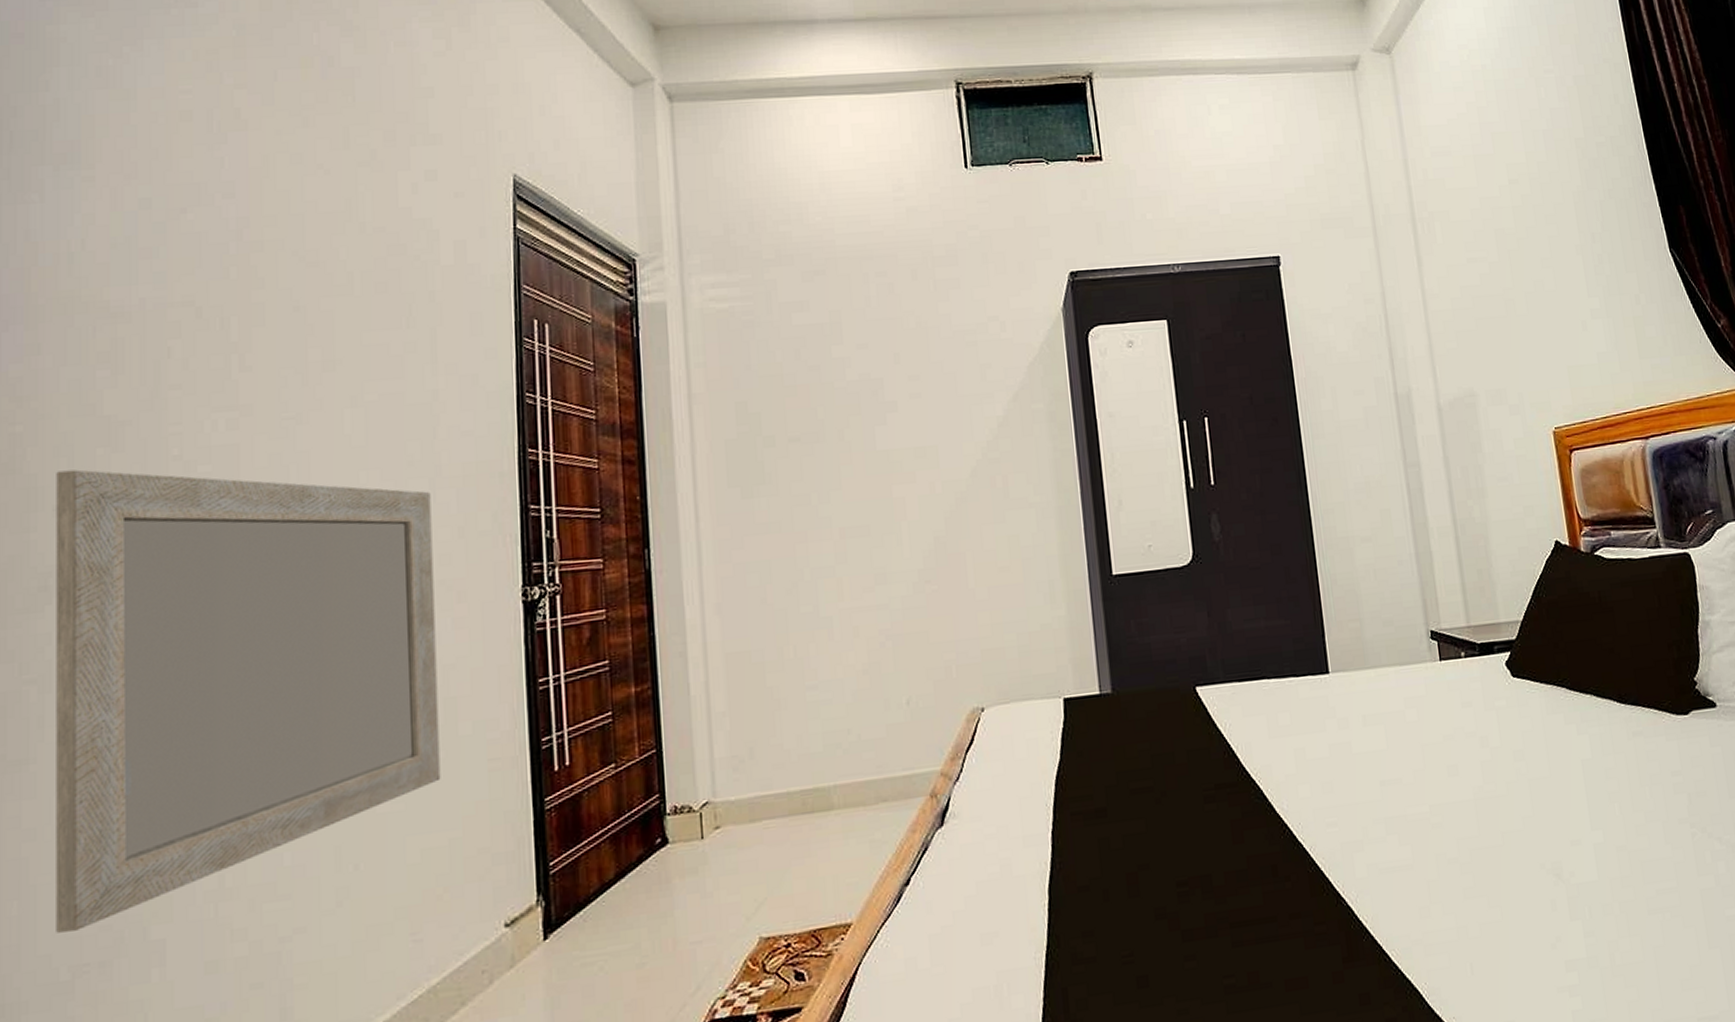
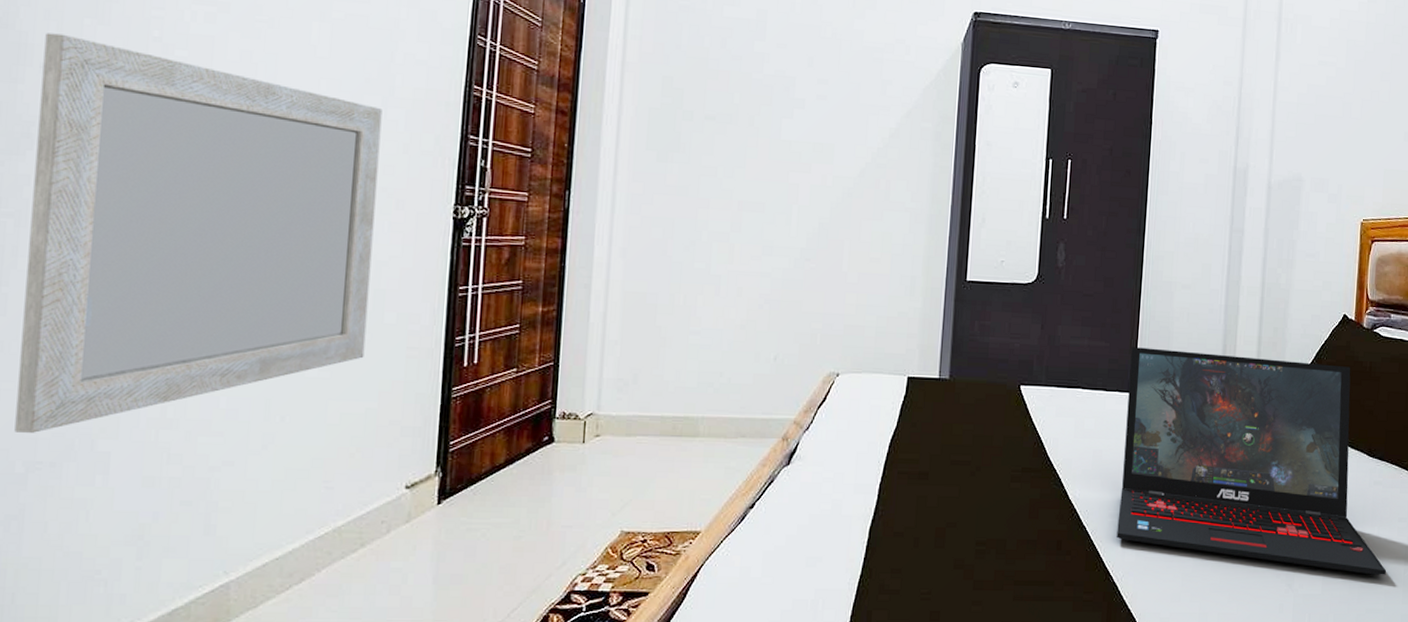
laptop: none [1316,601,1671,853] -> present [1117,347,1386,575]

